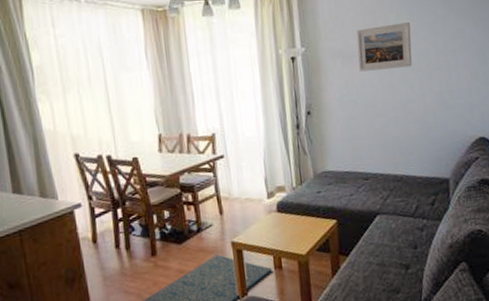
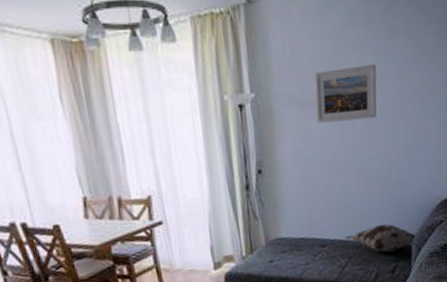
decorative pillow: none [386,160,453,186] -> present [345,224,416,253]

